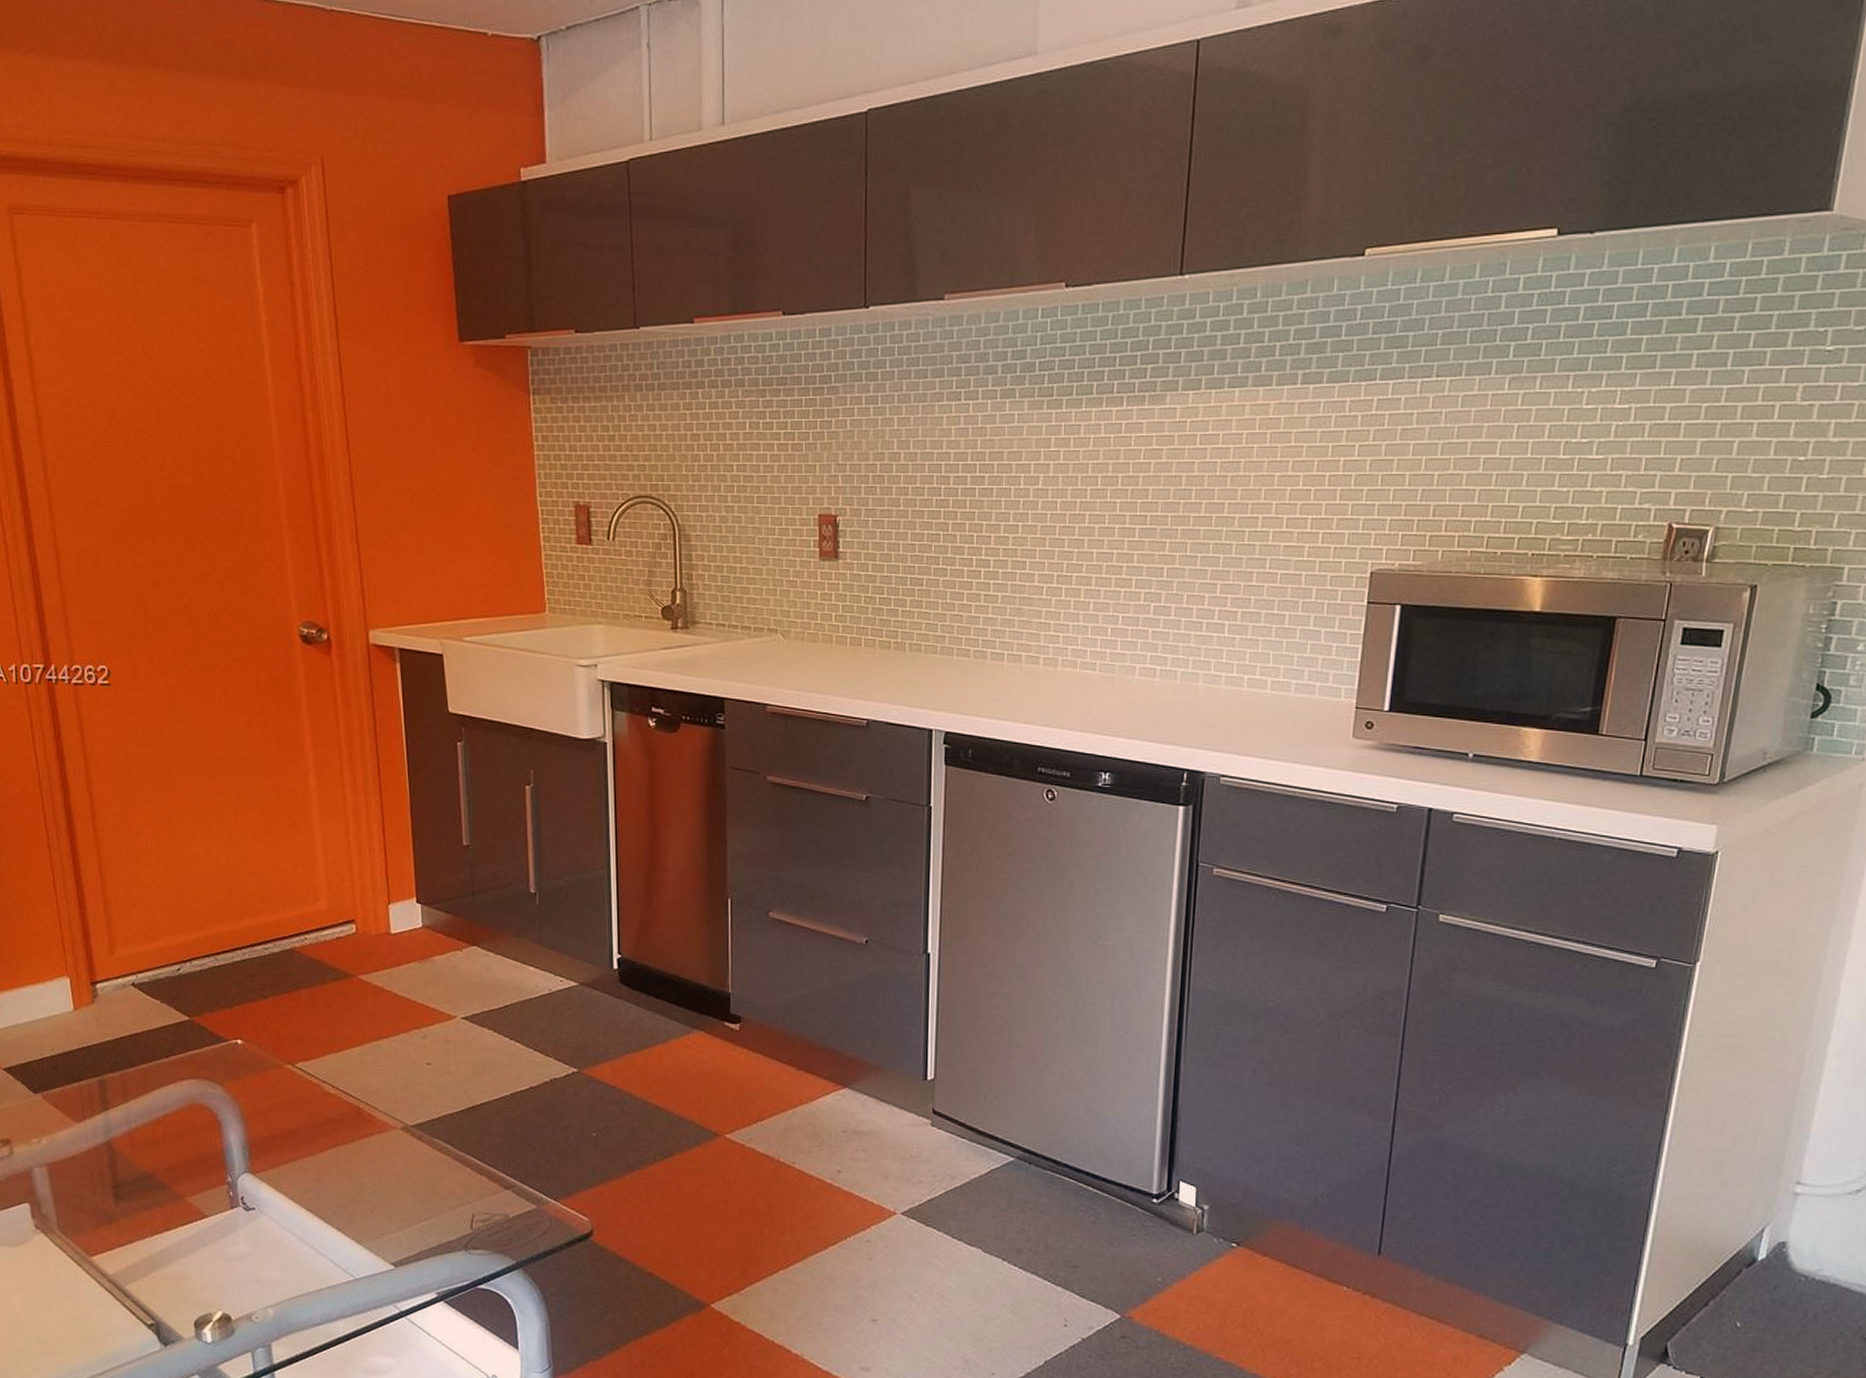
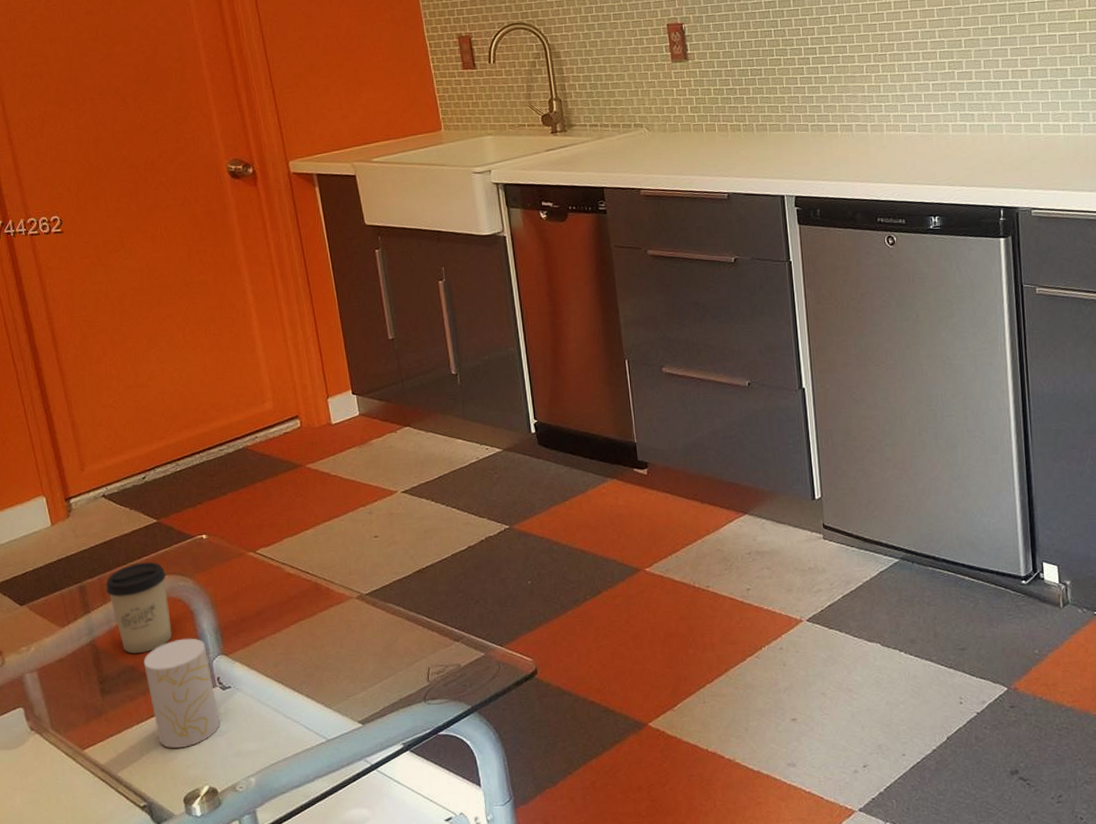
cup: none [127,1062,196,1161] -> present [105,561,173,654]
cup: none [162,1150,240,1268] -> present [143,638,220,749]

